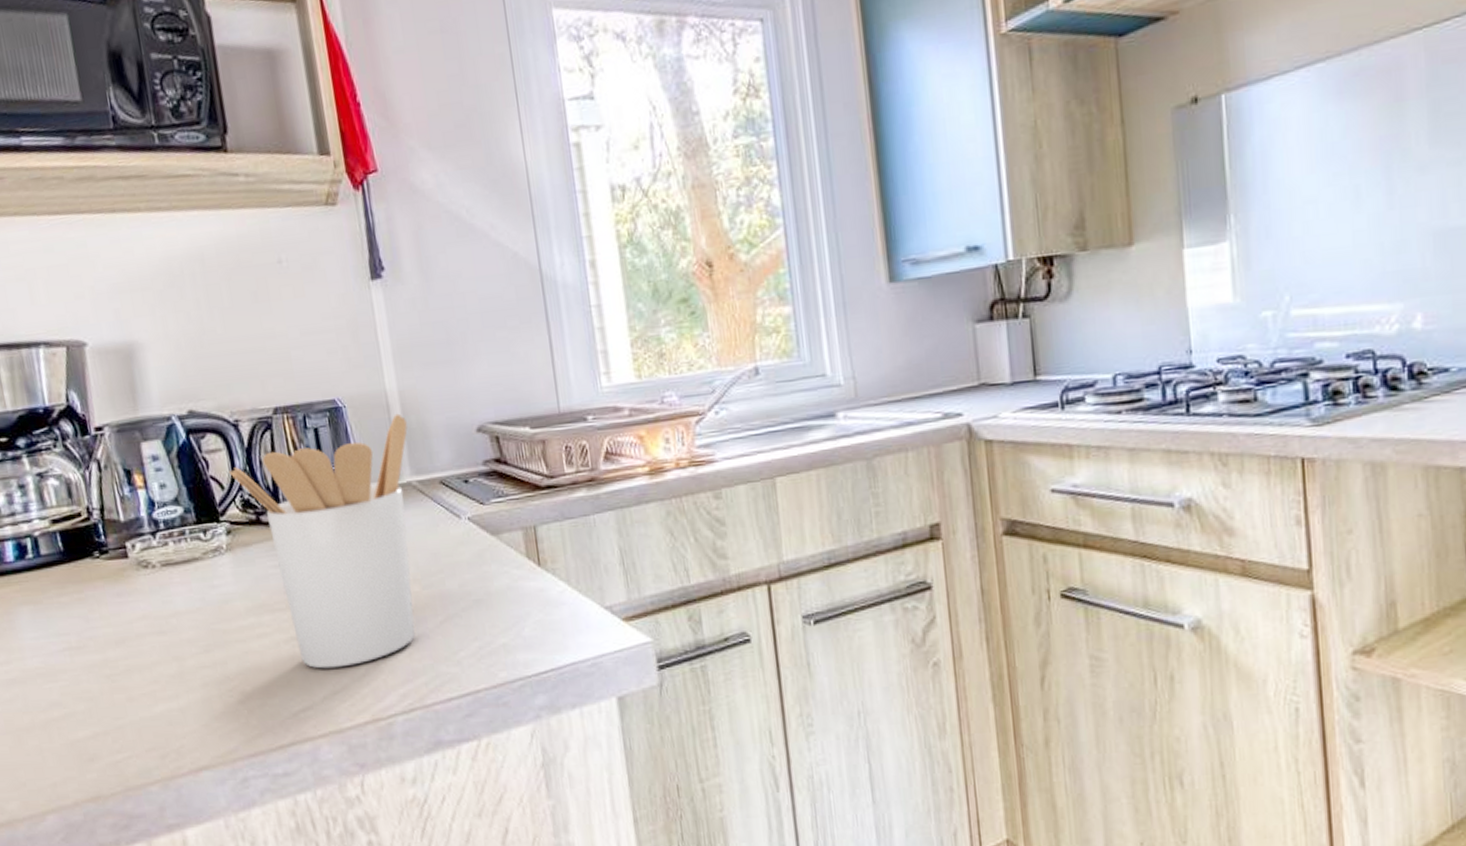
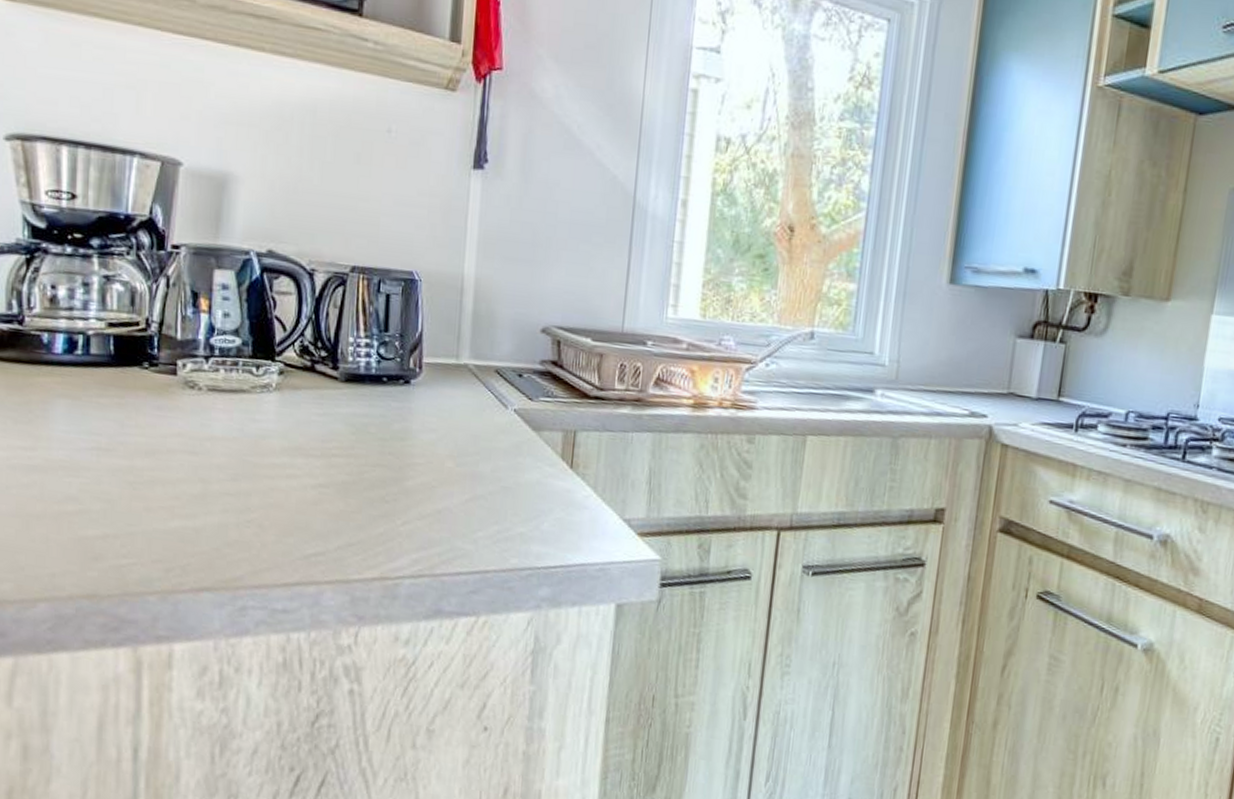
utensil holder: present [229,413,416,669] -> none [294,298,477,523]

